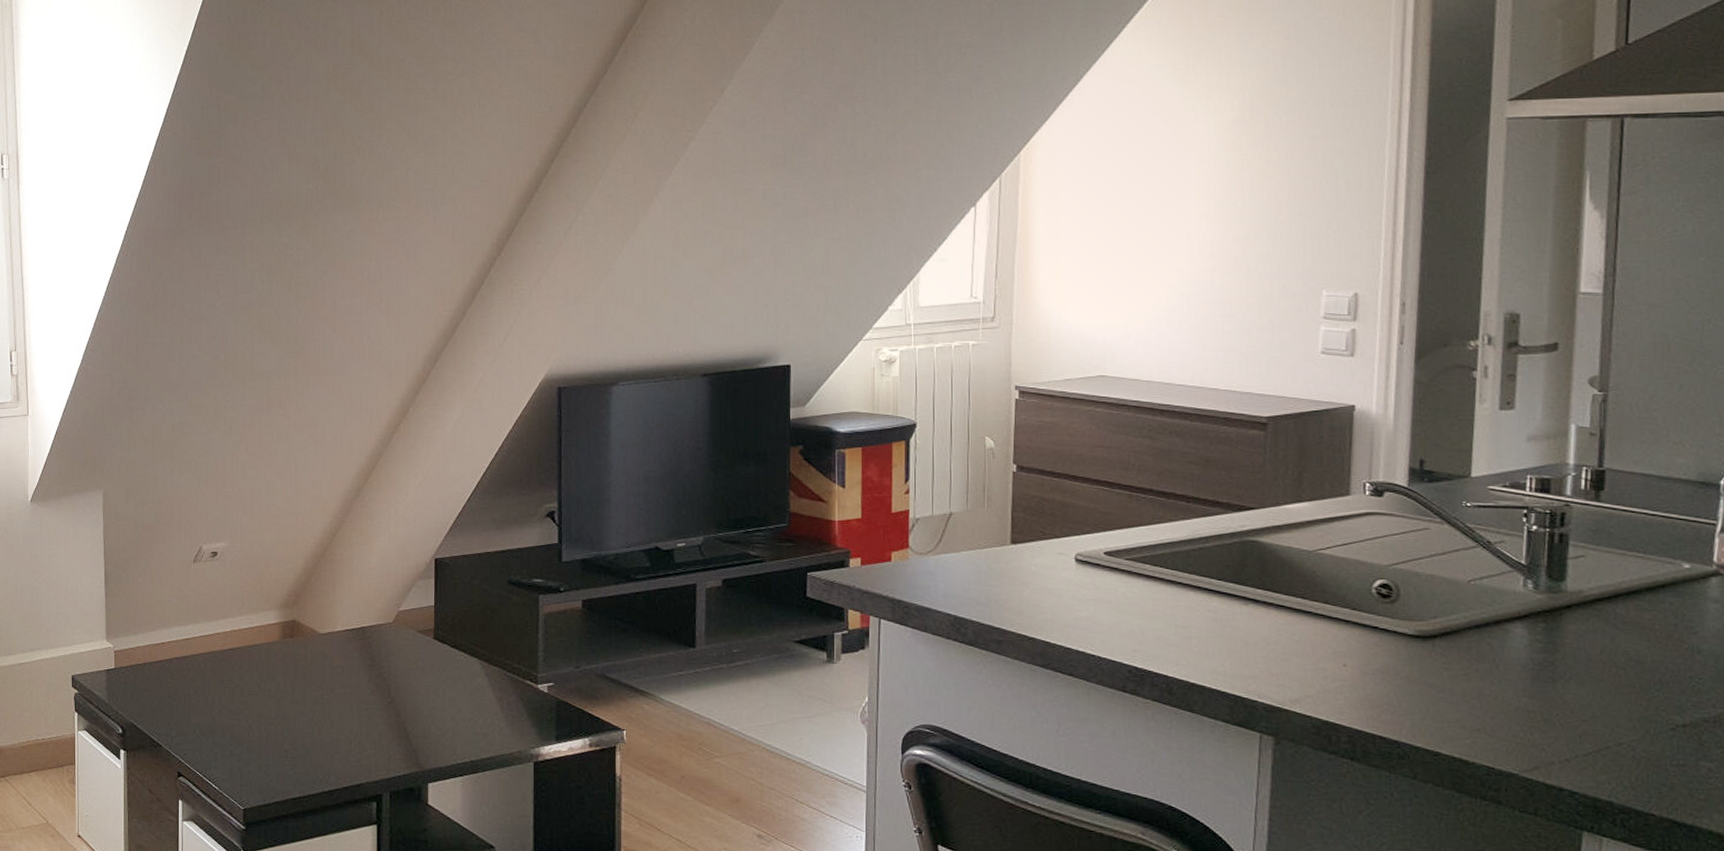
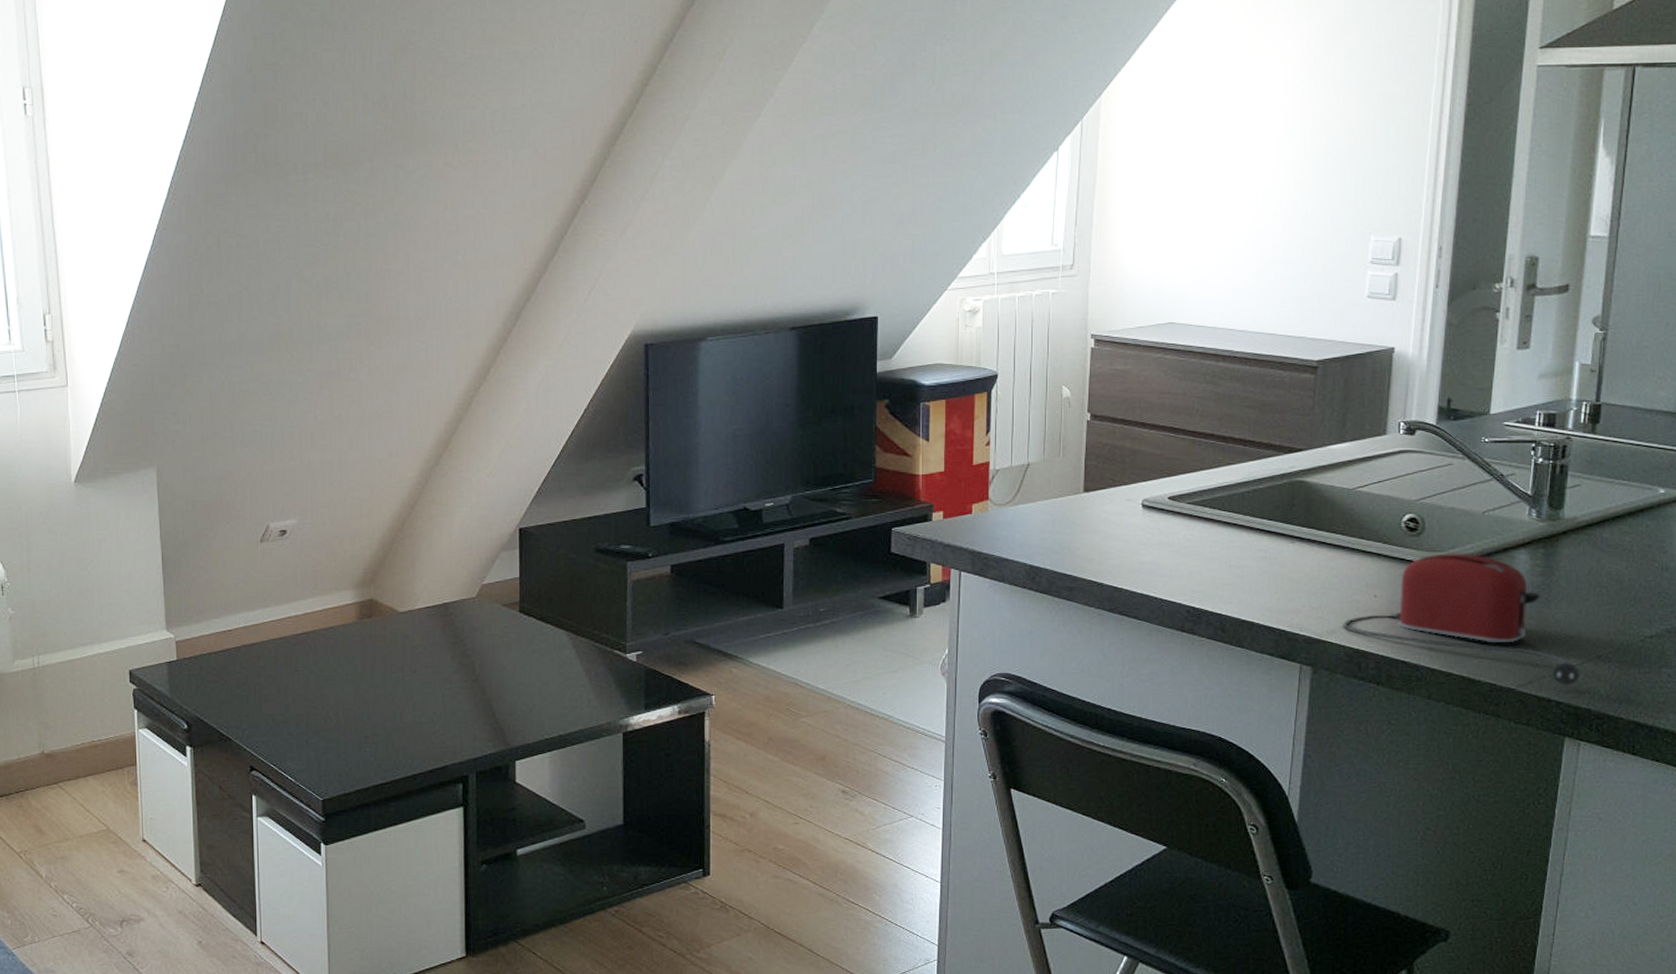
toaster: none [1308,623,1597,774] -> present [1343,553,1580,686]

